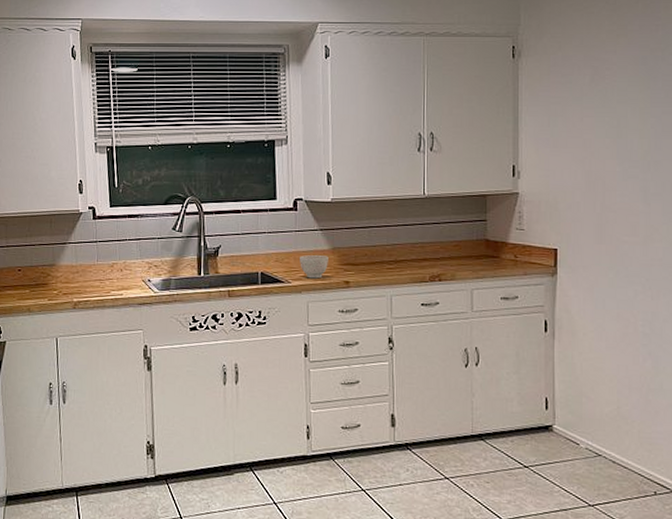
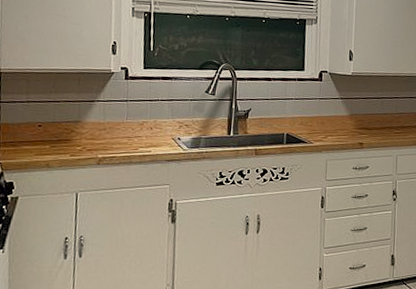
bowl: present [300,255,328,279] -> none [321,119,347,140]

